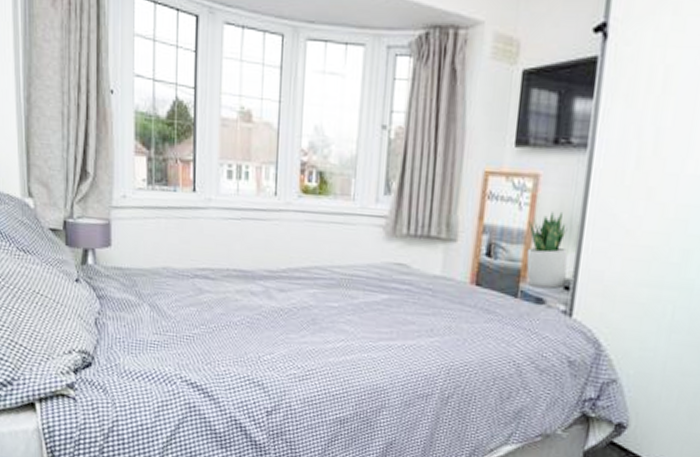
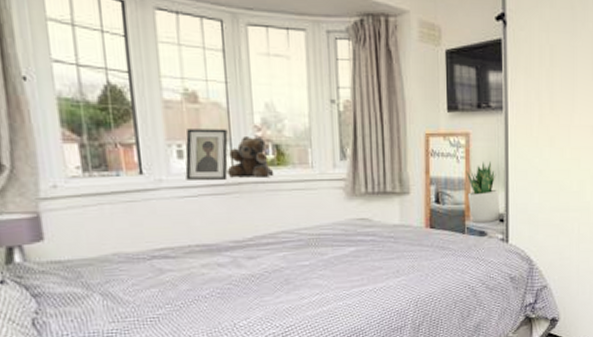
picture frame: none [232,148,275,206] -> present [185,129,228,181]
teddy bear: none [270,161,315,208] -> present [227,137,274,179]

